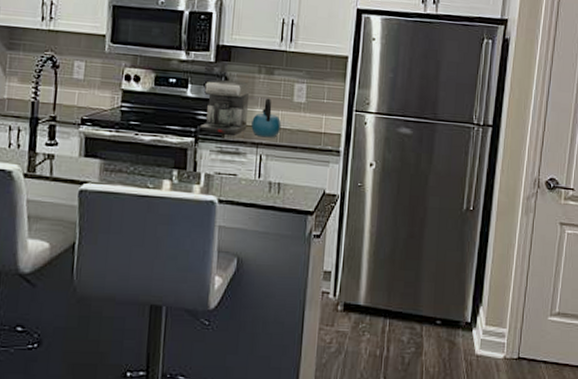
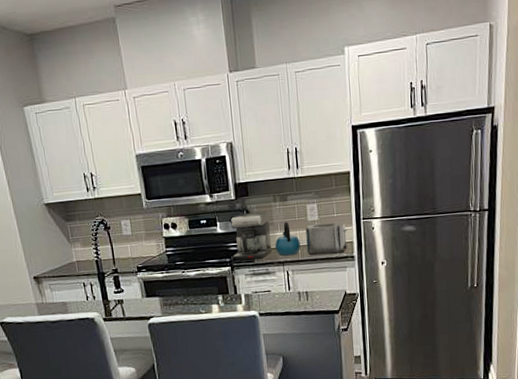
toaster: none [287,106,337,145] -> present [305,222,347,255]

